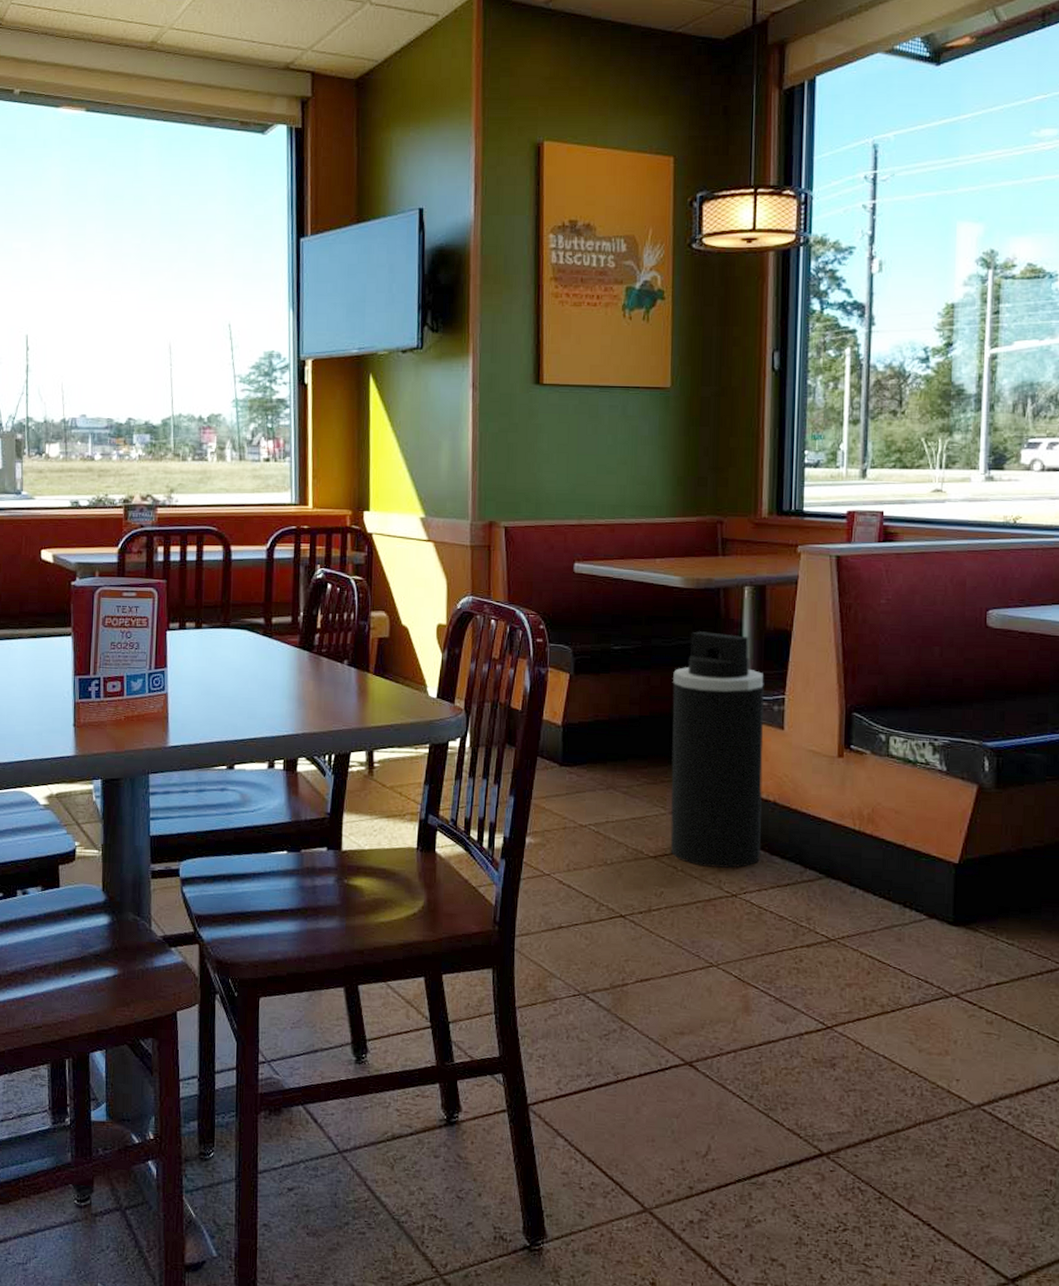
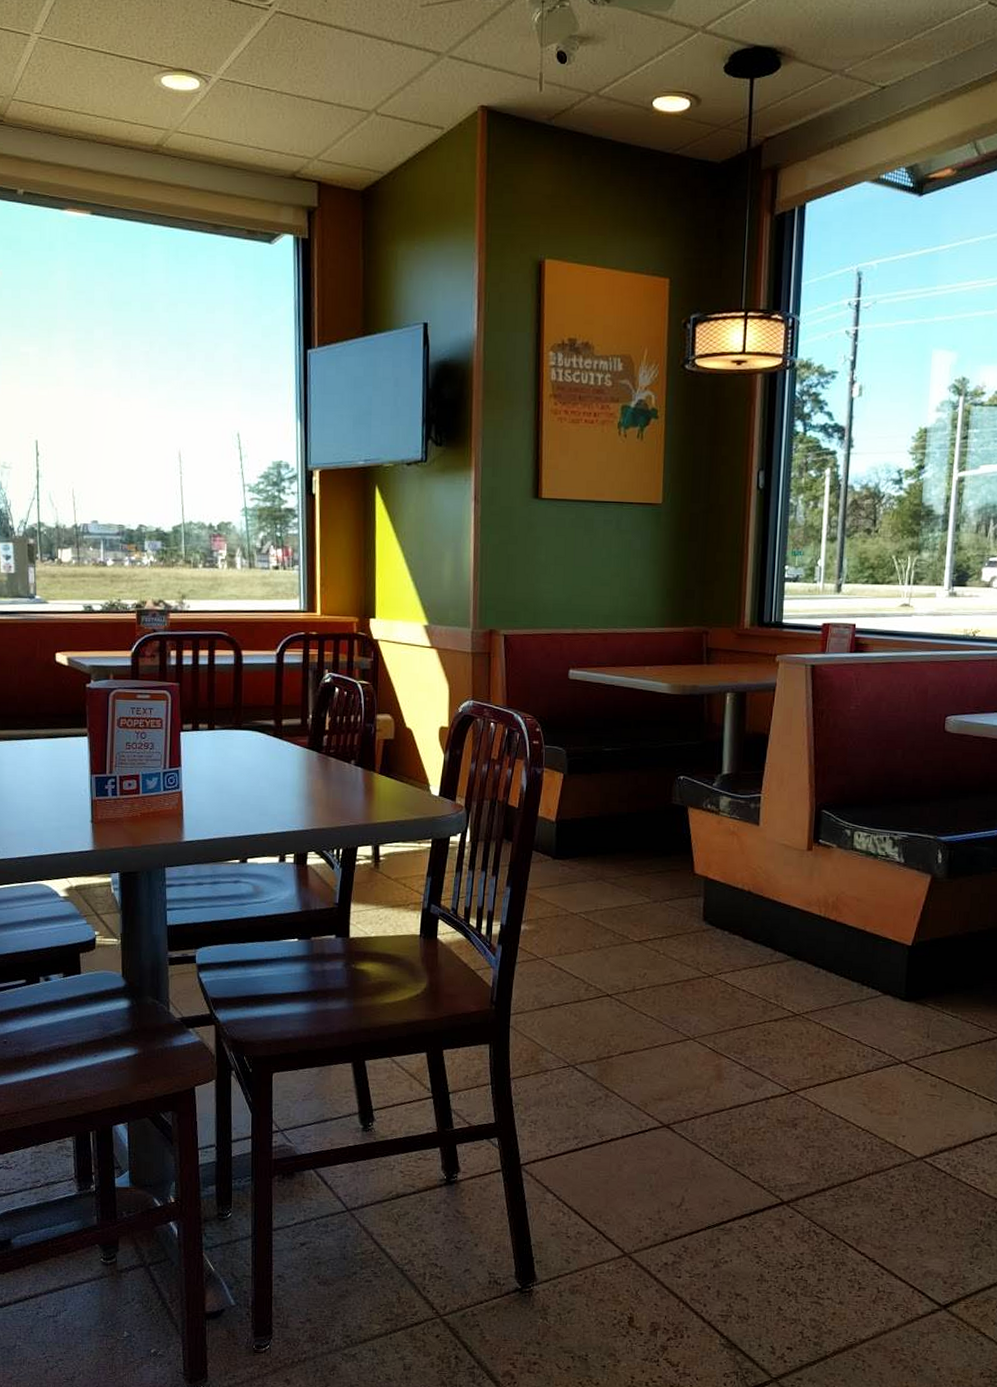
trash can: present [670,631,764,868] -> none [653,734,742,951]

